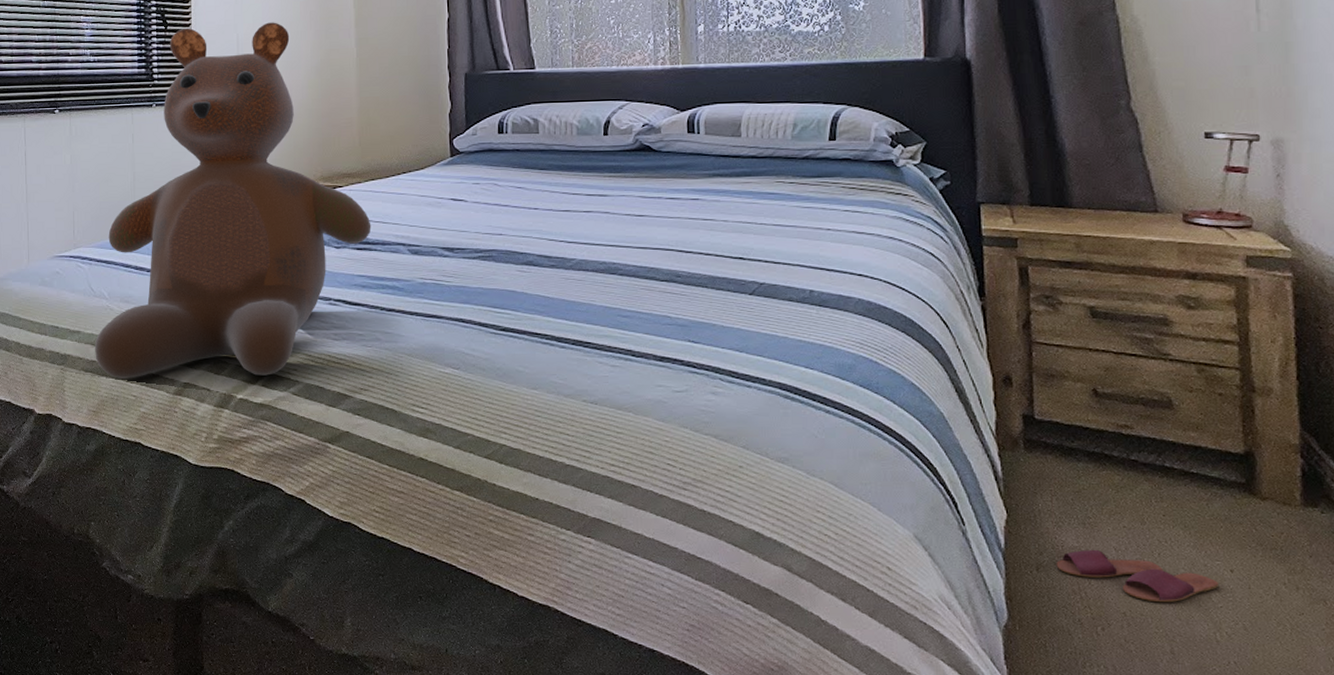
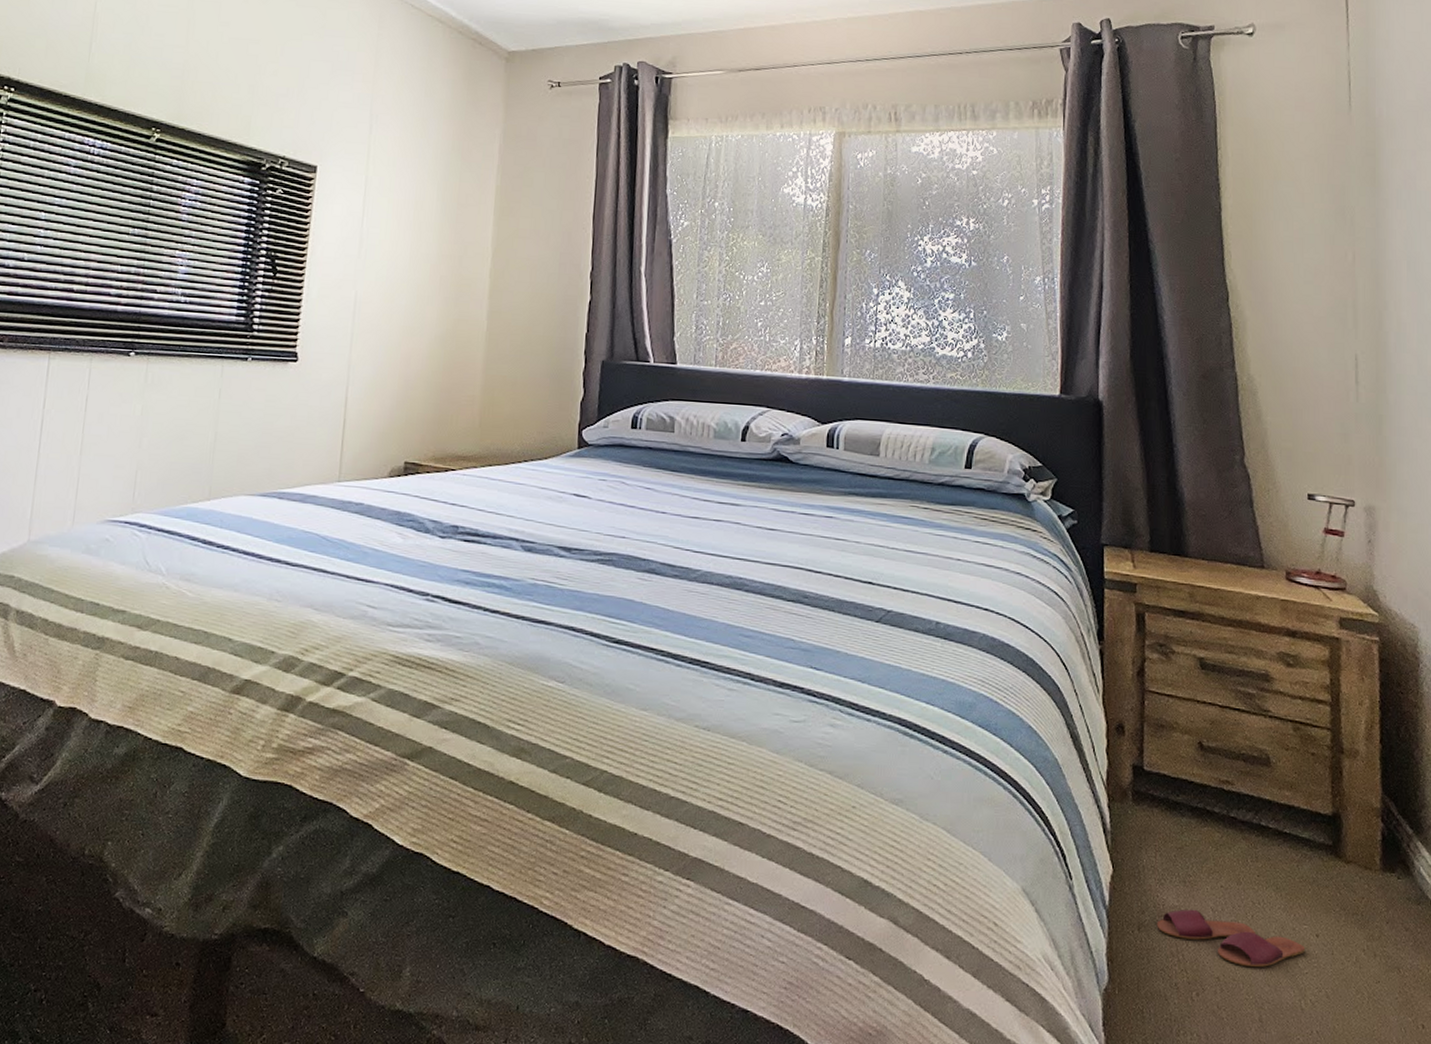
teddy bear: present [95,22,371,379] -> none [140,278,483,677]

